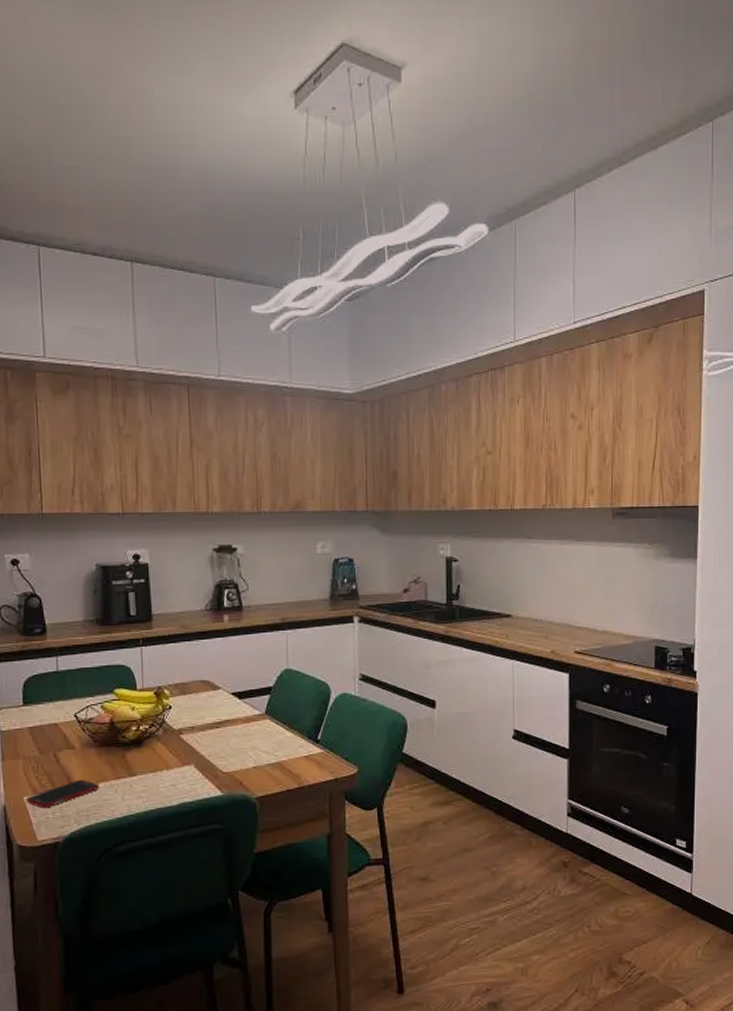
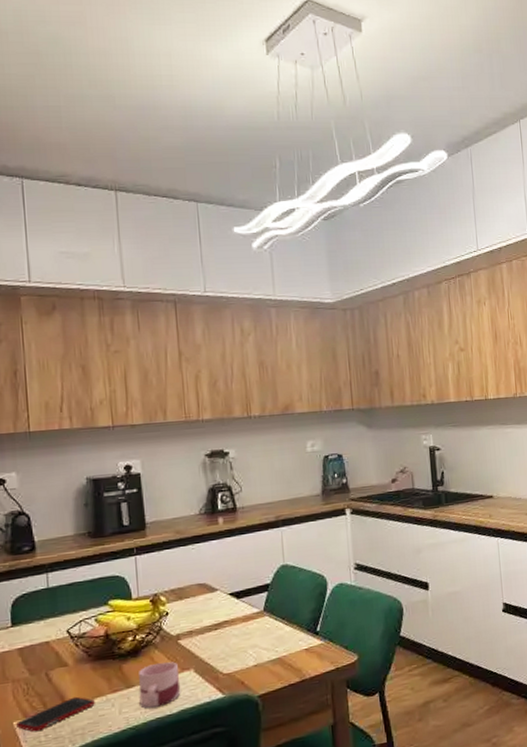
mug: none [141,755,181,798] -> present [138,662,181,709]

